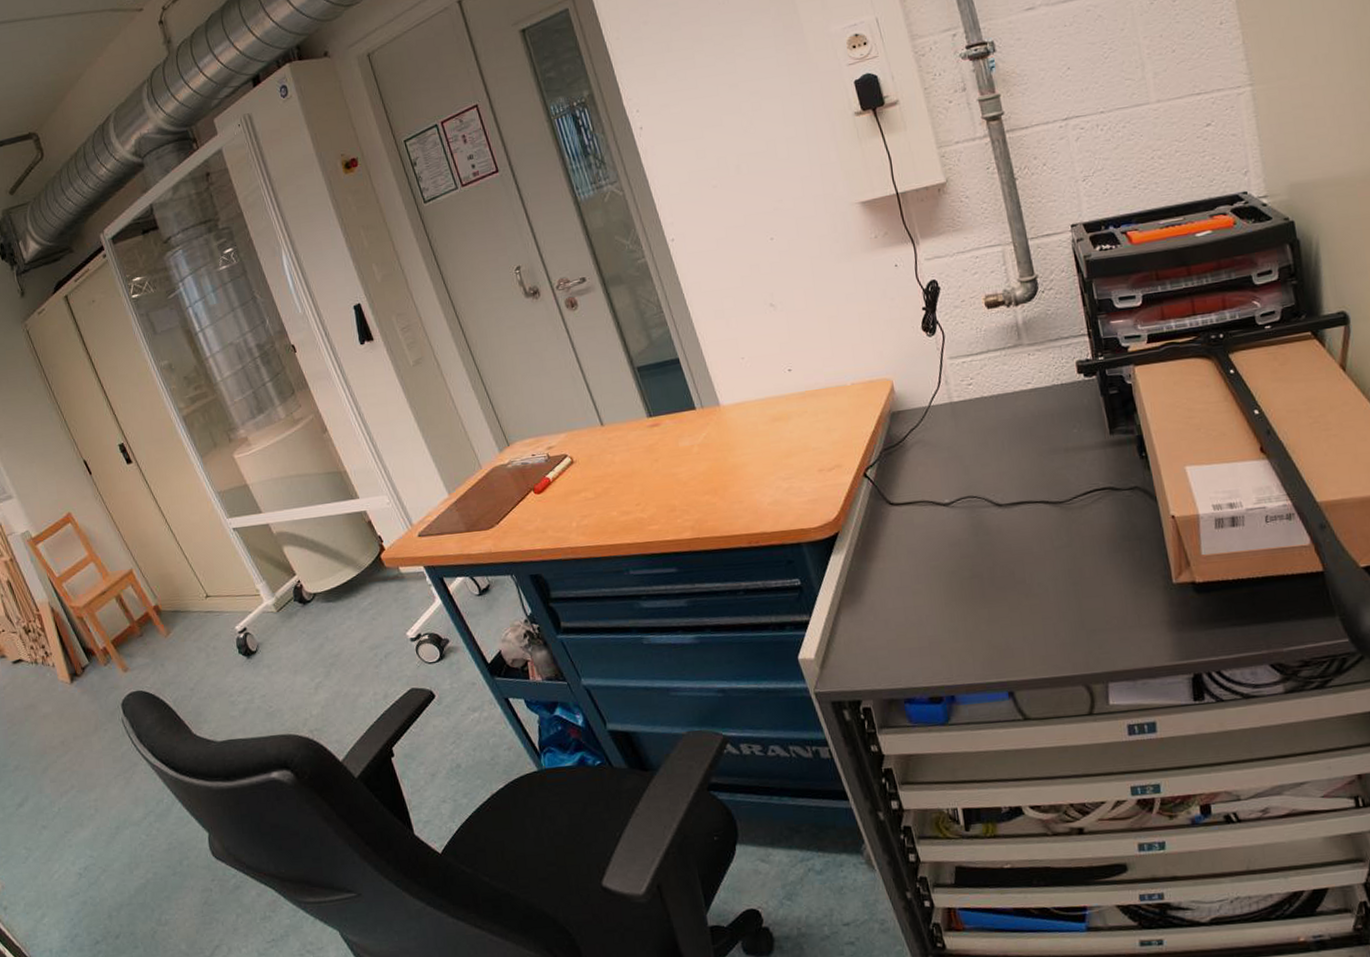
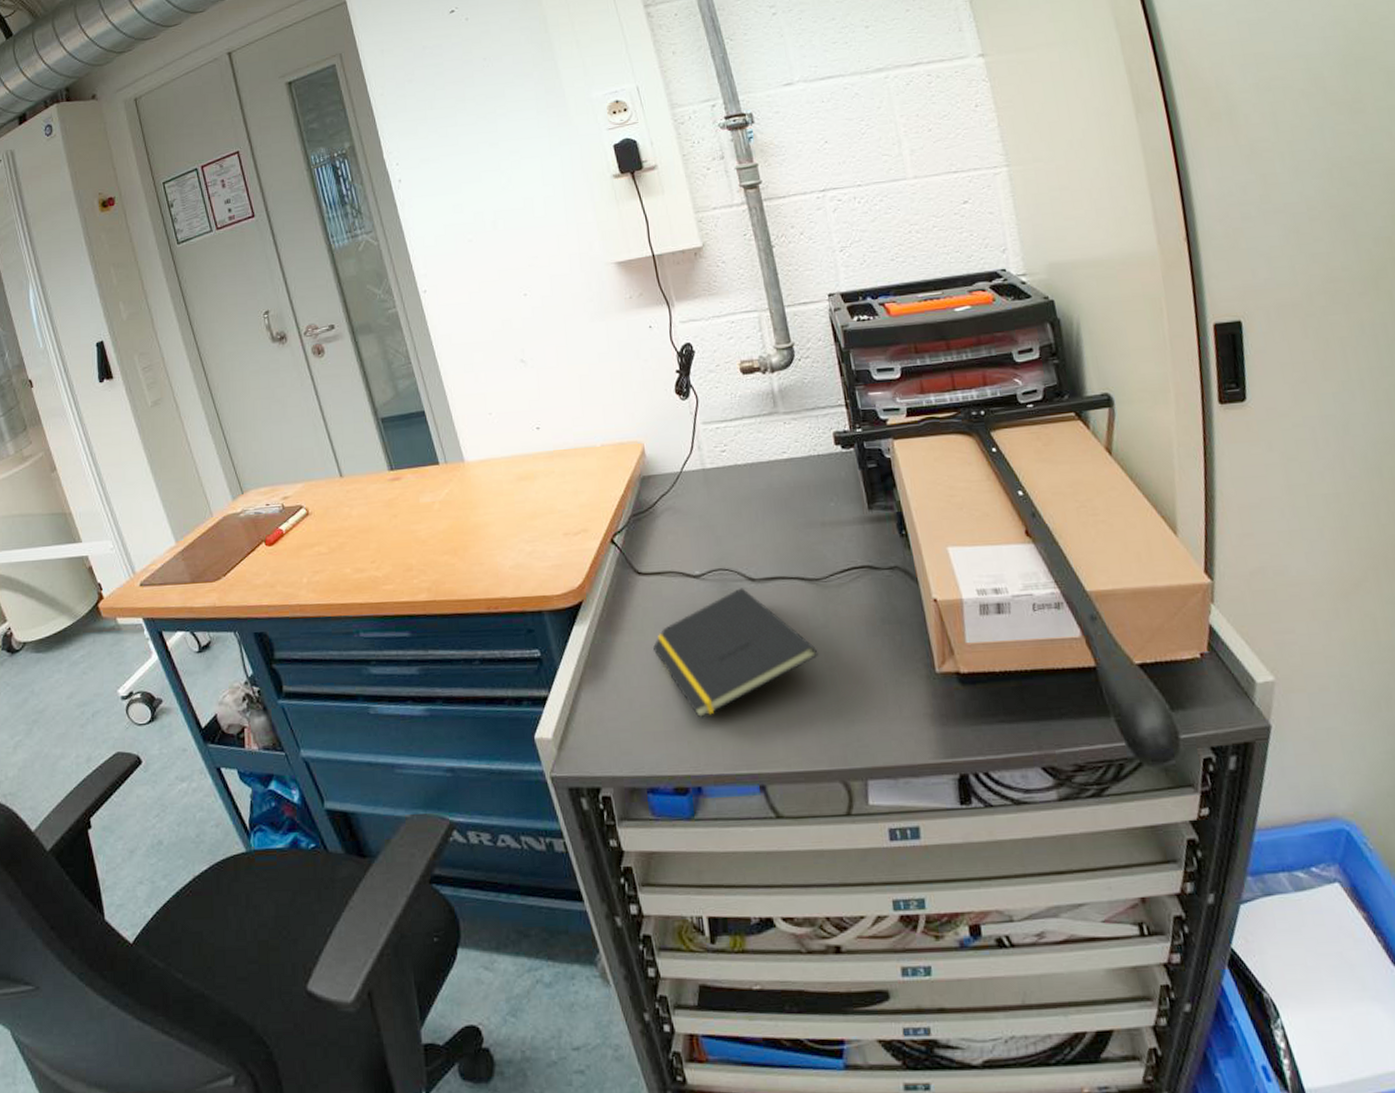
notepad: none [906,513,1062,634] -> present [652,588,819,718]

